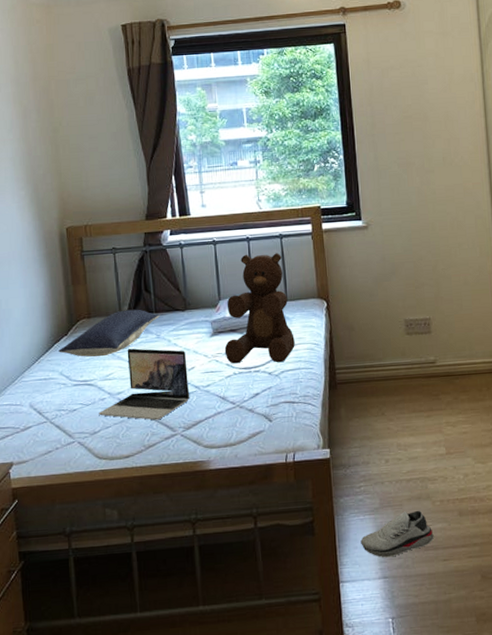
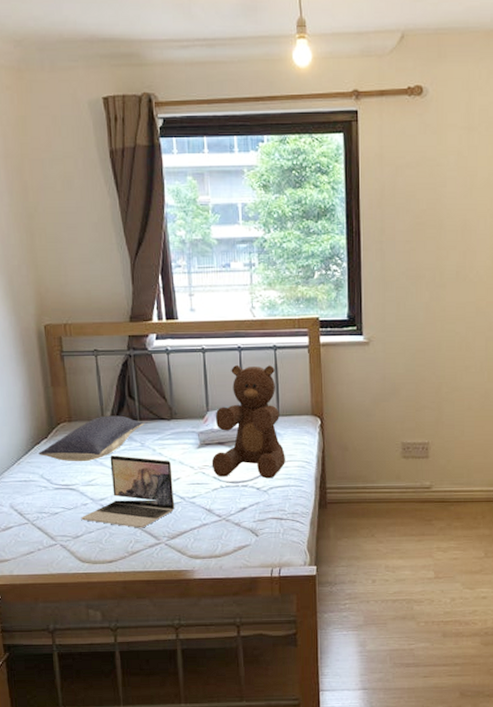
shoe: present [361,510,435,558] -> none [343,629,417,671]

